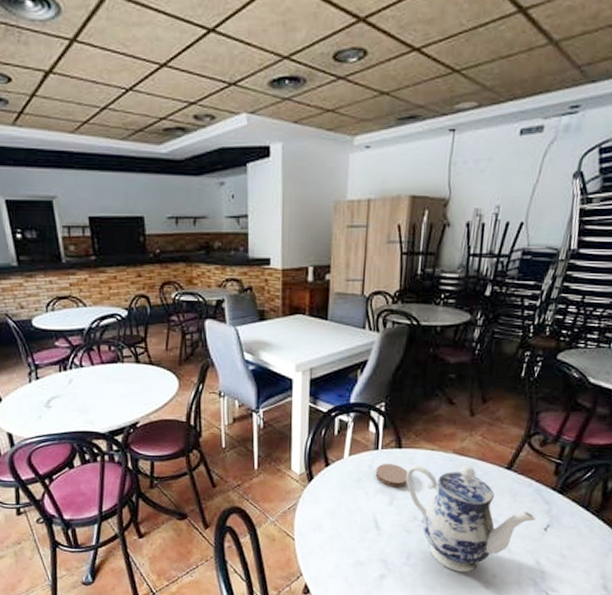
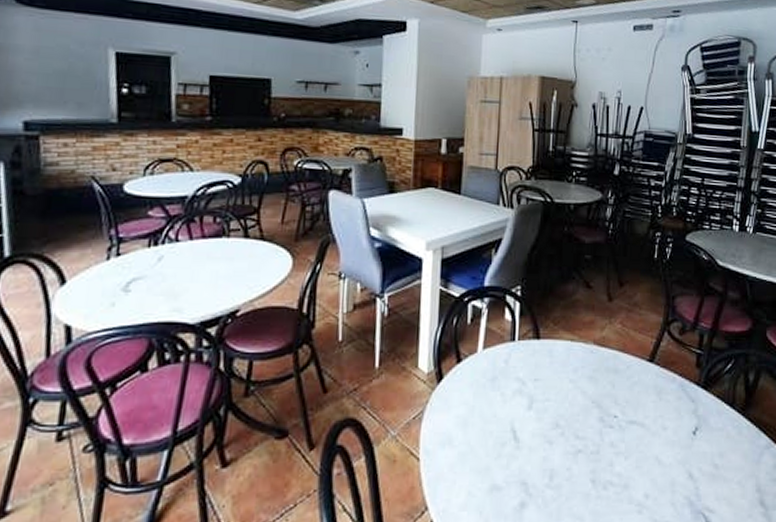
coaster: present [375,463,408,487] -> none [512,357,548,387]
teapot: present [405,464,536,572] -> none [545,358,684,493]

